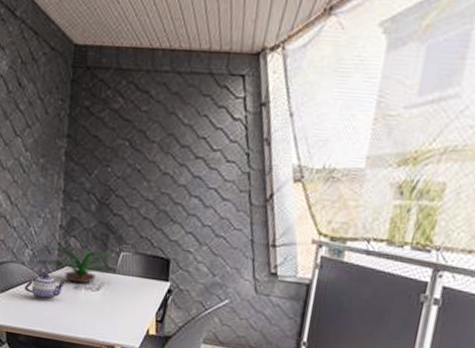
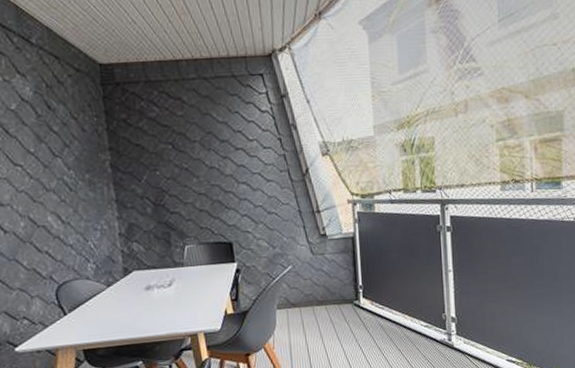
teapot: present [24,273,66,301] -> none [93,282,137,310]
plant: present [37,247,117,284] -> none [102,249,185,285]

